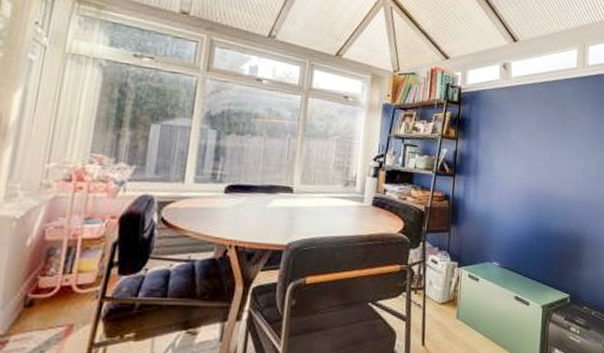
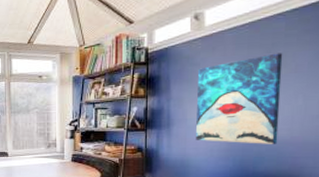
wall art: none [500,114,571,202] -> present [196,53,283,144]

